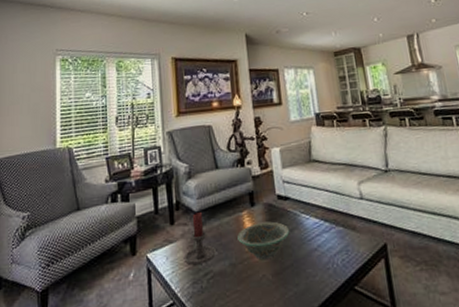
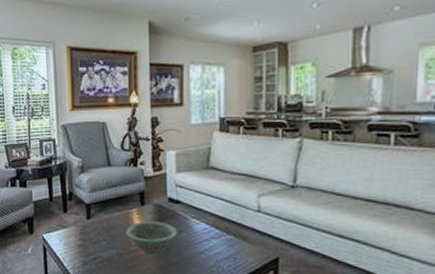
candle holder: present [185,212,216,265] -> none [76,205,105,250]

